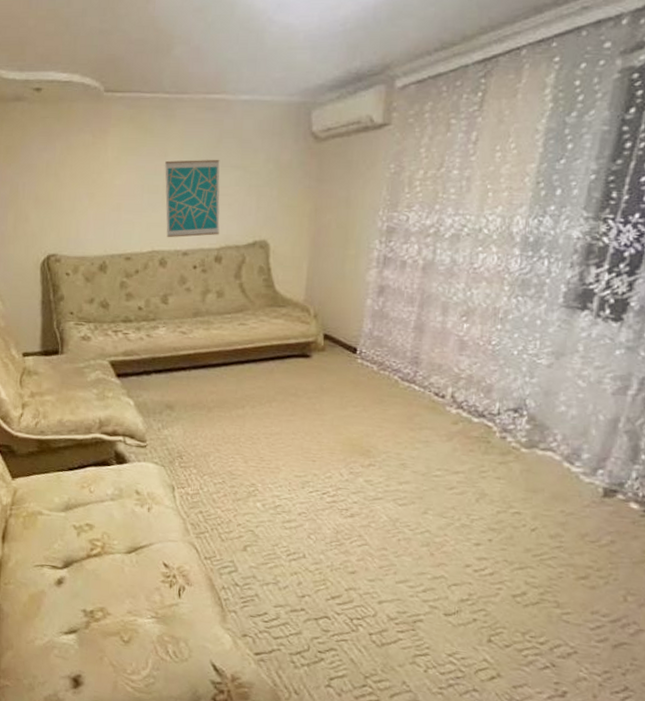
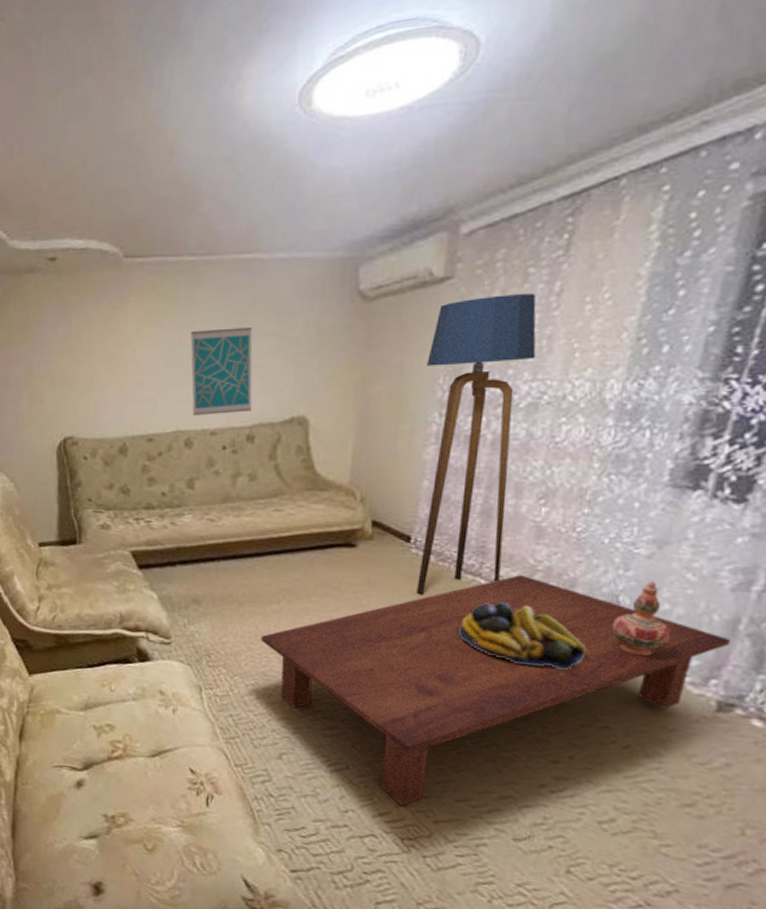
coffee table: none [227,382,614,590] -> present [260,575,732,807]
floor lamp: none [362,141,458,400] -> present [417,294,537,595]
fruit bowl: none [396,405,501,465] -> present [458,601,587,671]
decorative vase: none [521,387,567,451] -> present [611,581,672,656]

